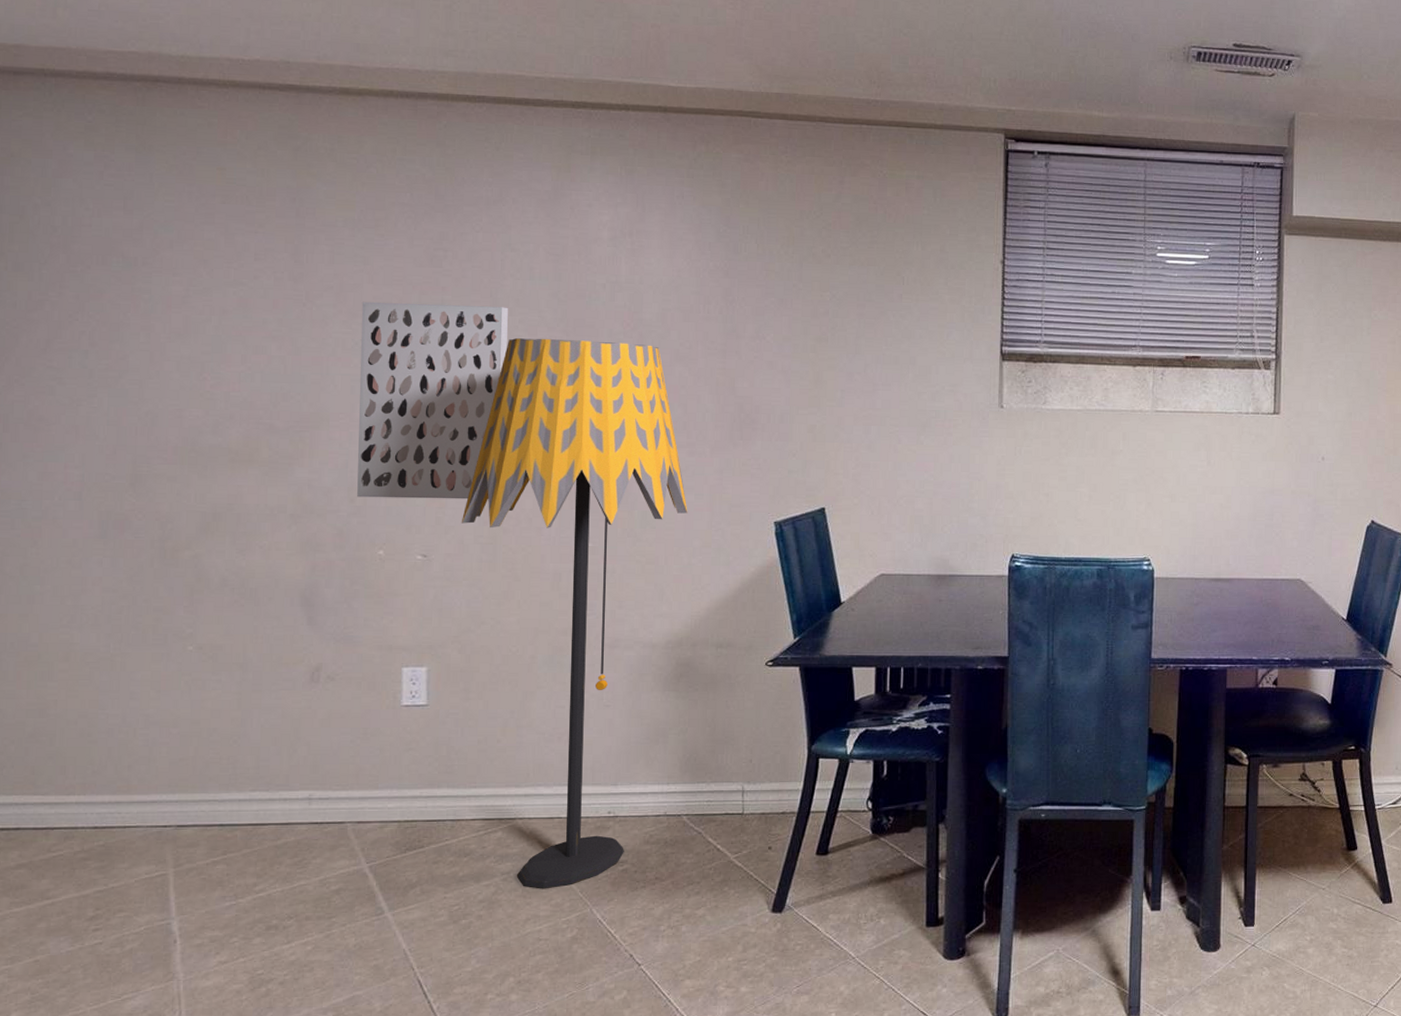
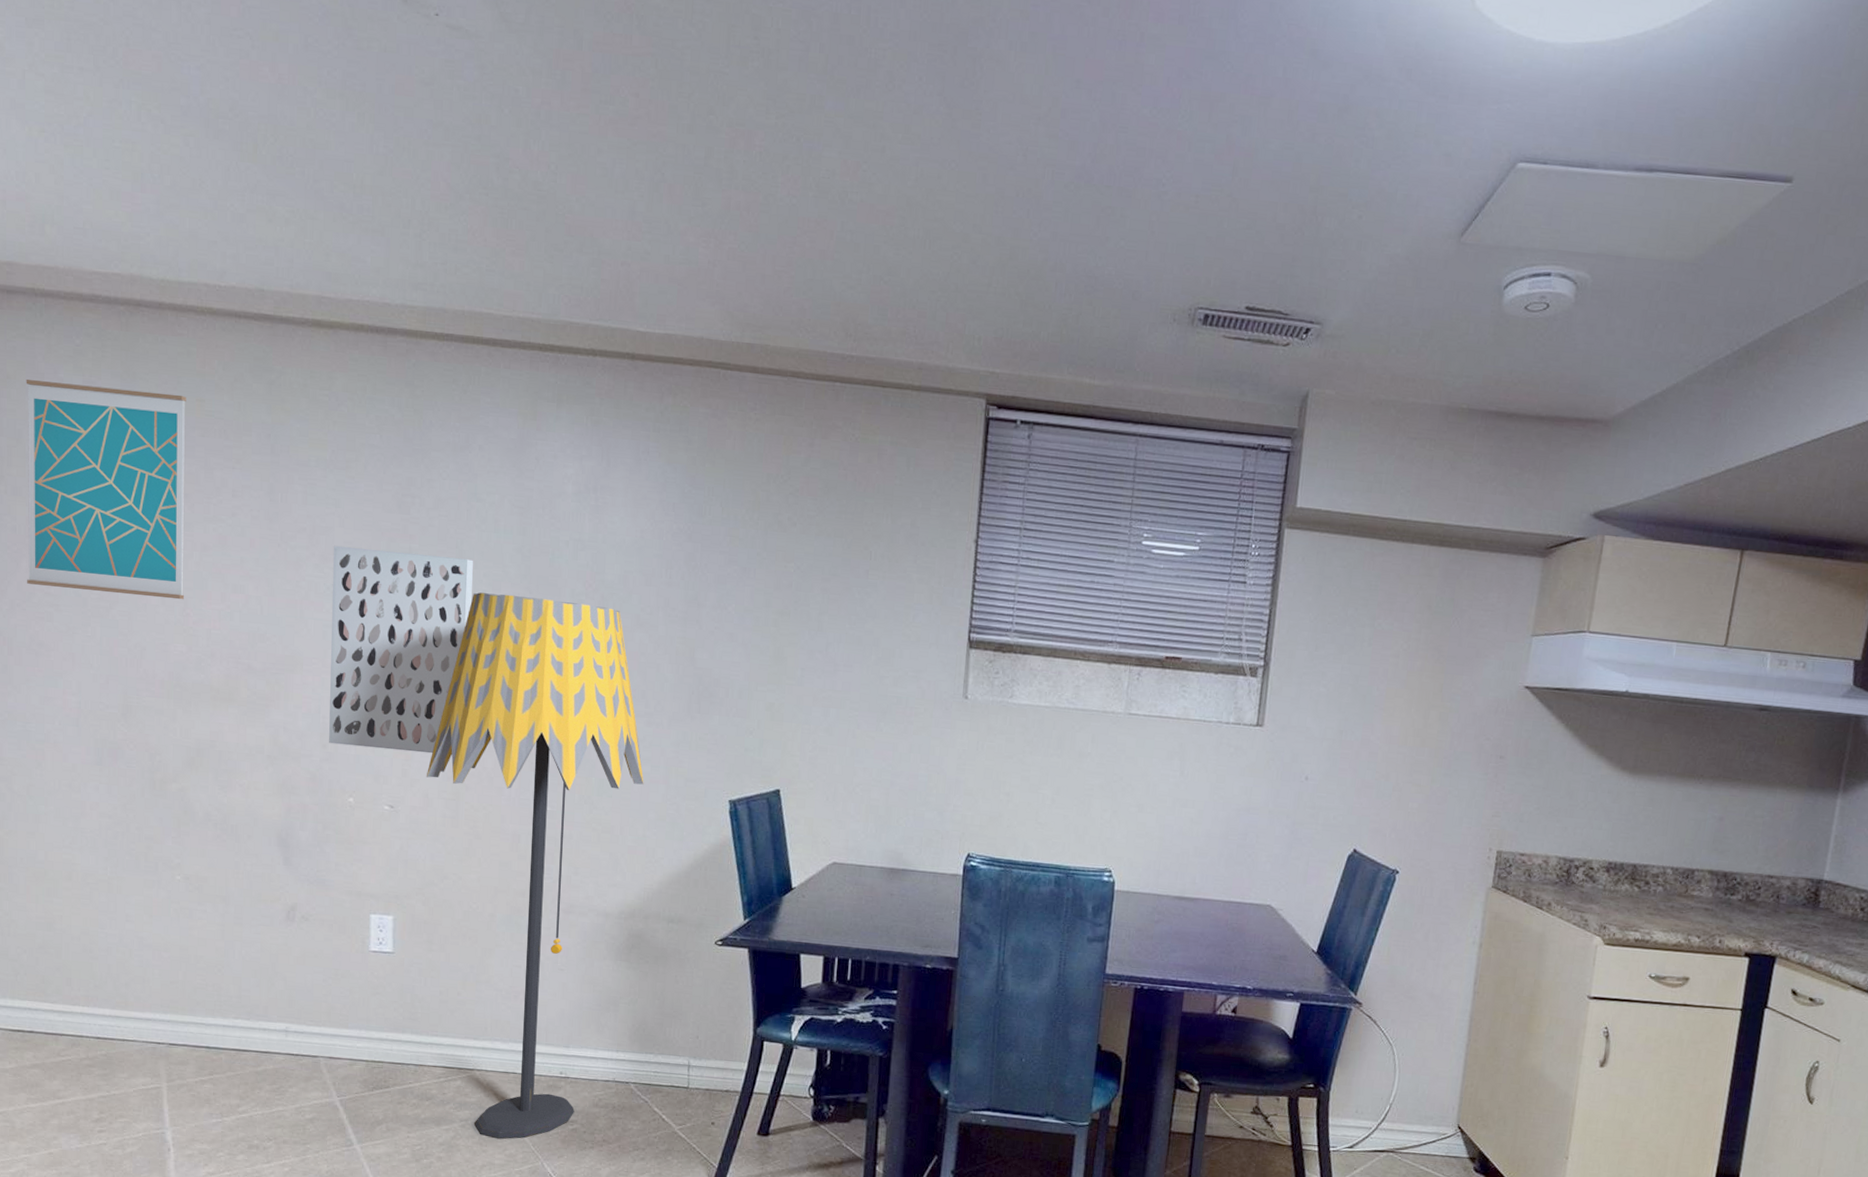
wall art: none [27,156,206,365] -> present [26,378,186,600]

